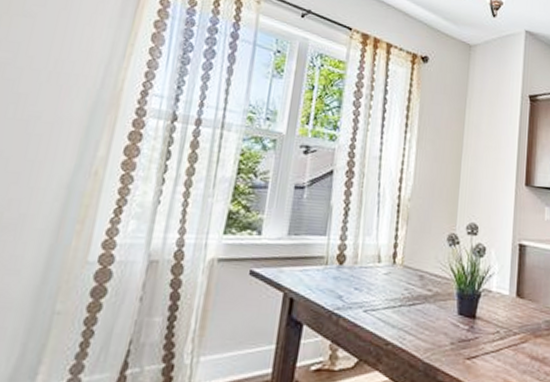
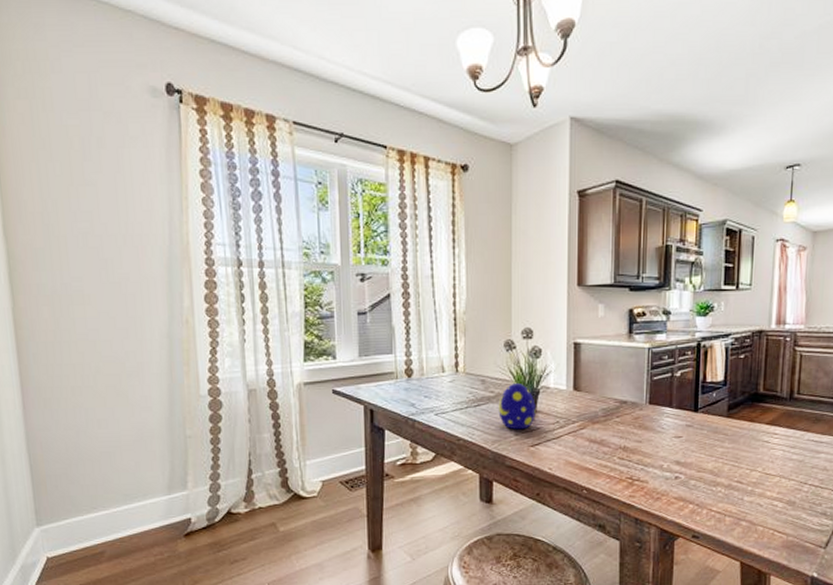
decorative egg: none [434,282,476,338] -> present [498,382,536,430]

